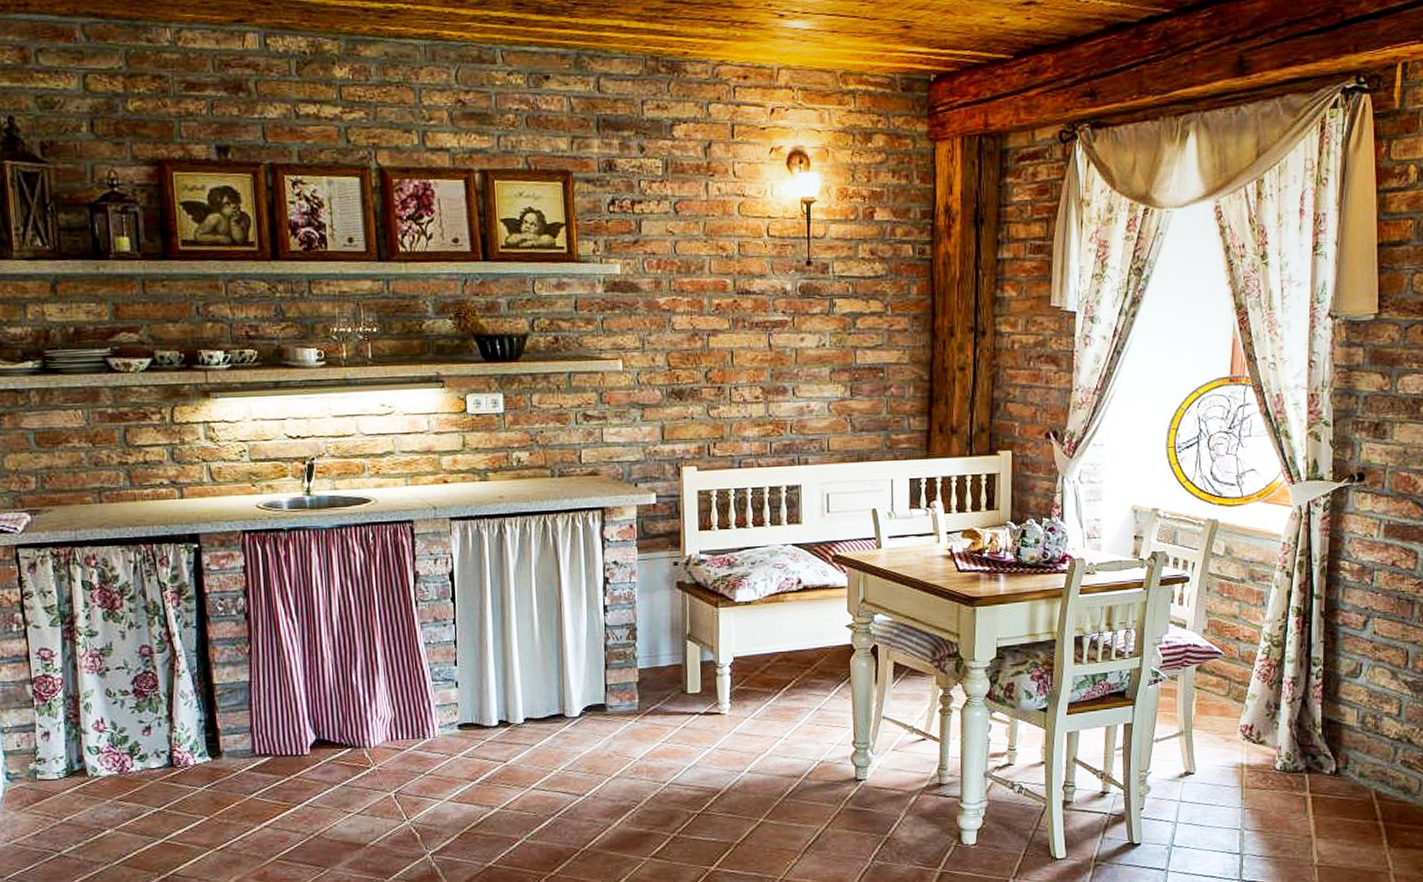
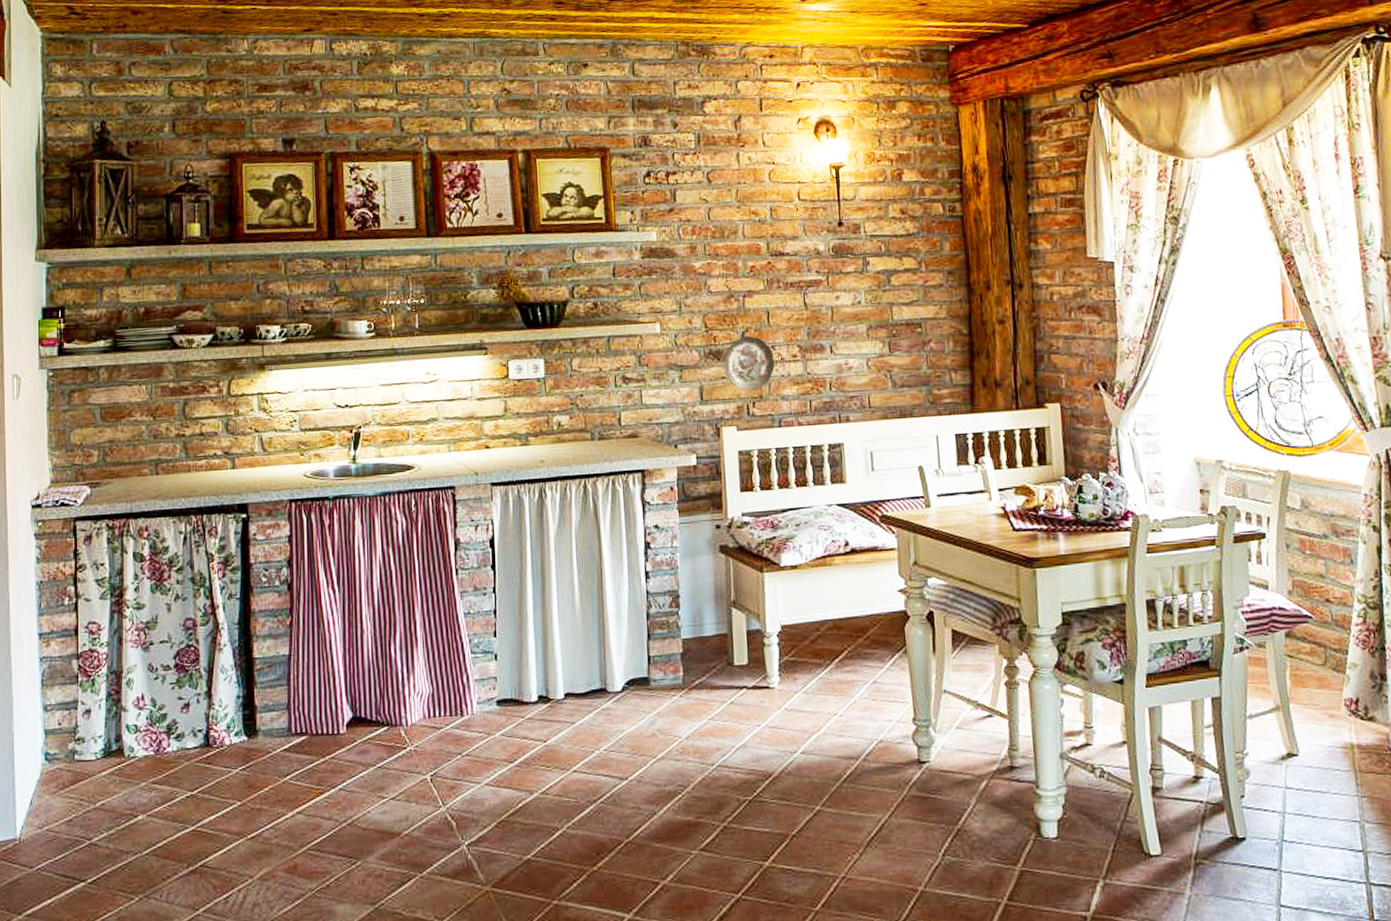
decorative plate: none [686,375,737,431] -> present [724,335,775,391]

